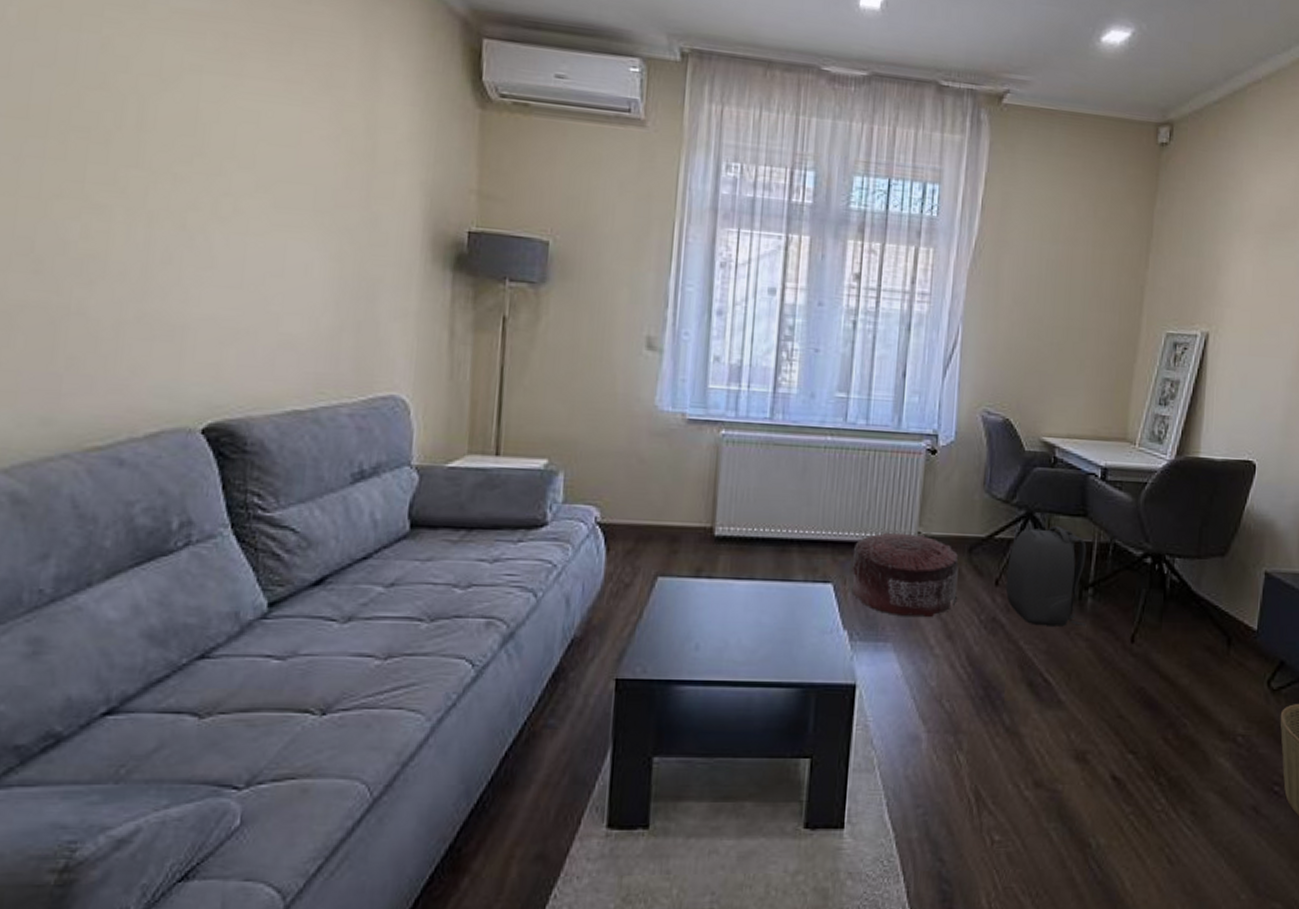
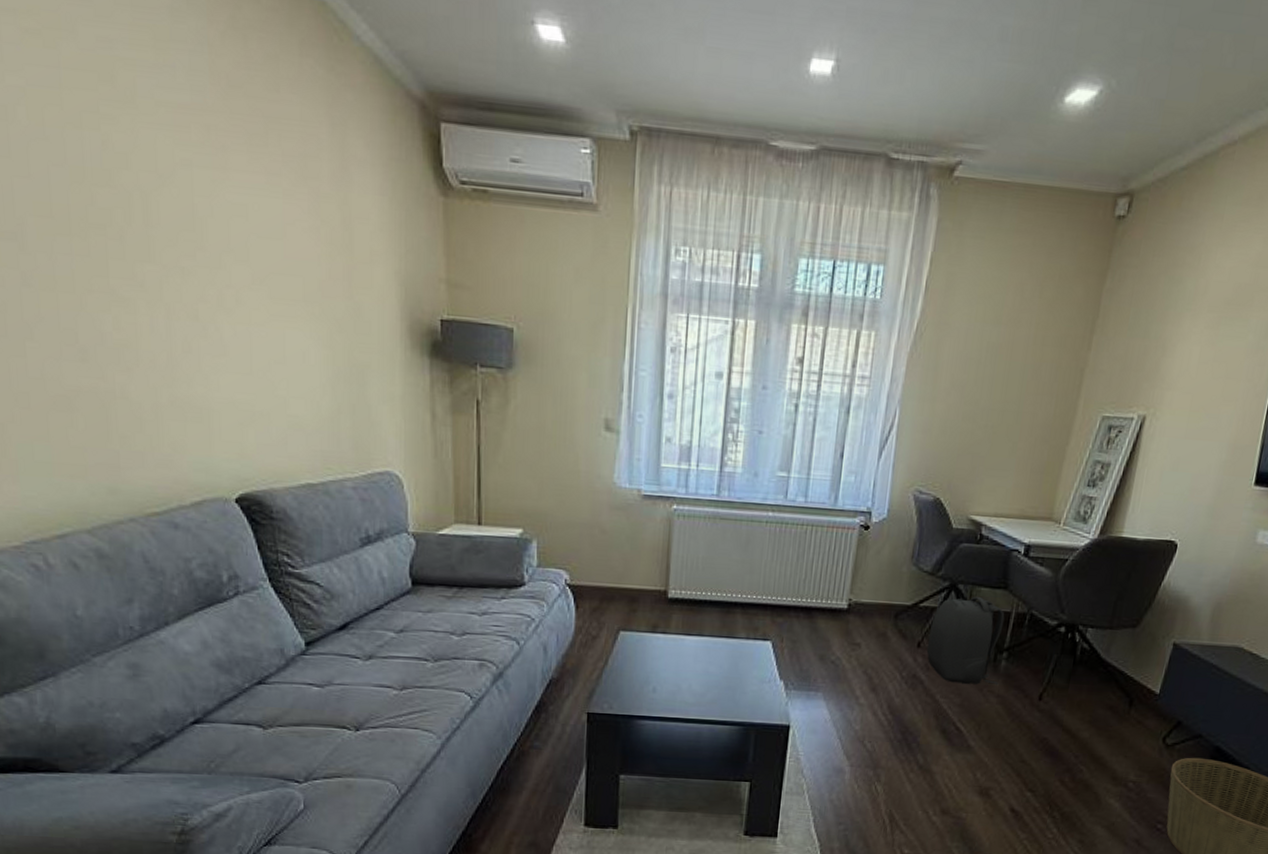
pouf: present [851,532,959,618] -> none [788,598,885,673]

